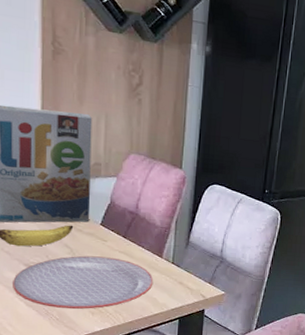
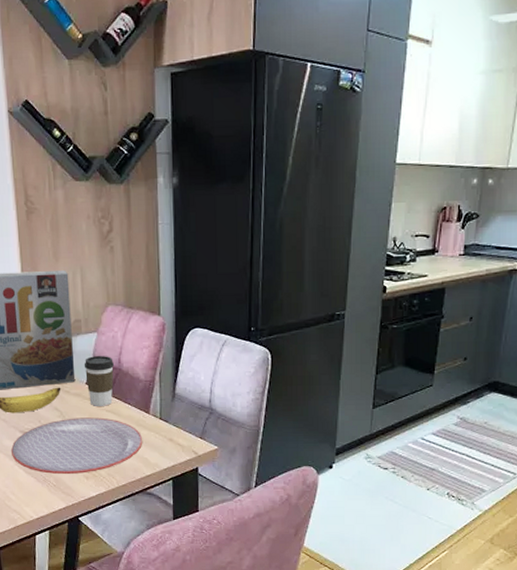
coffee cup: none [100,199,131,247] -> present [84,355,114,406]

